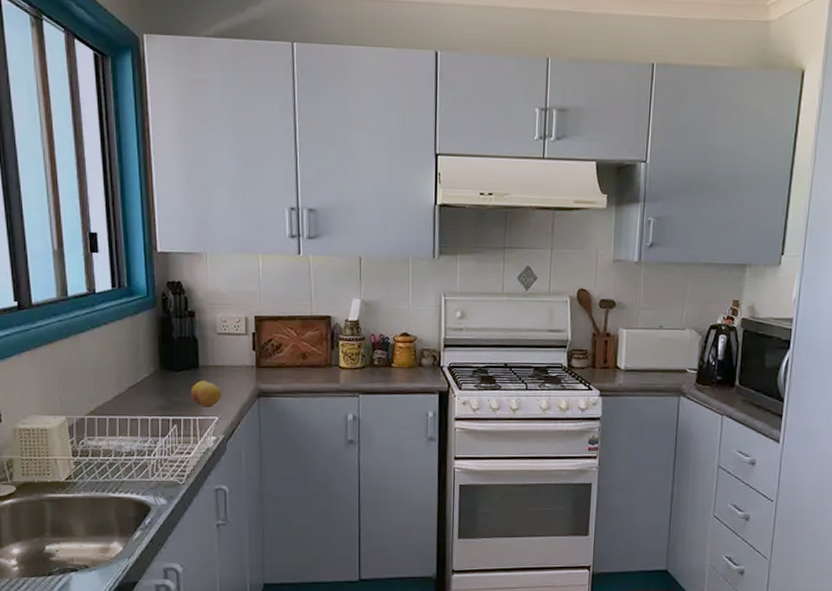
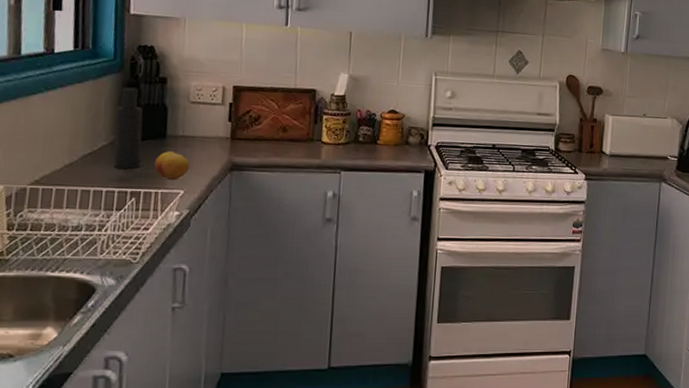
atomizer: none [152,322,179,399] -> present [113,87,143,170]

